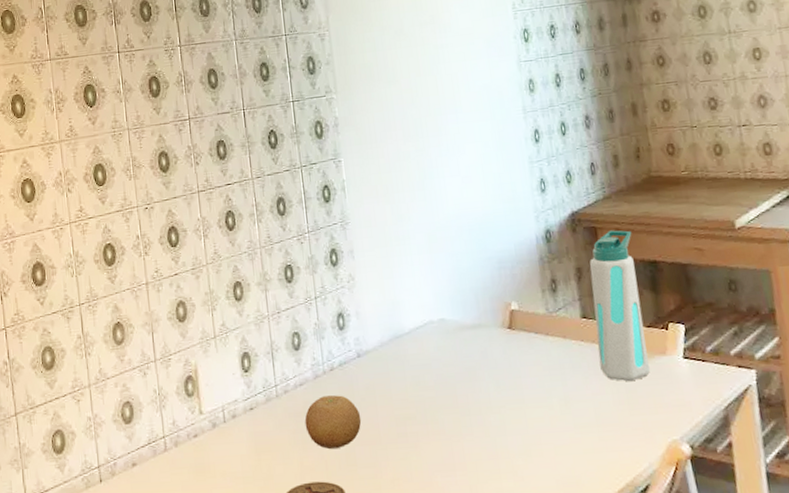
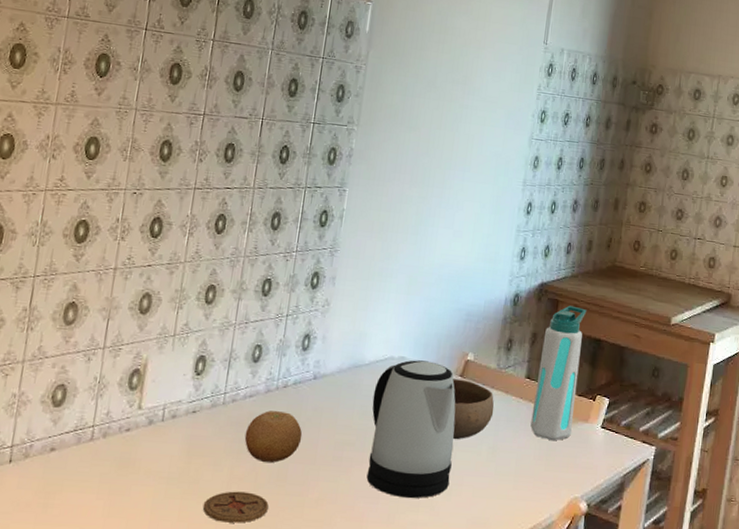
kettle: none [421,318,527,467] -> present [366,360,456,499]
bowl: none [501,331,556,397] -> present [452,379,494,440]

